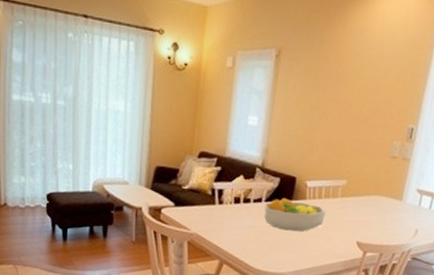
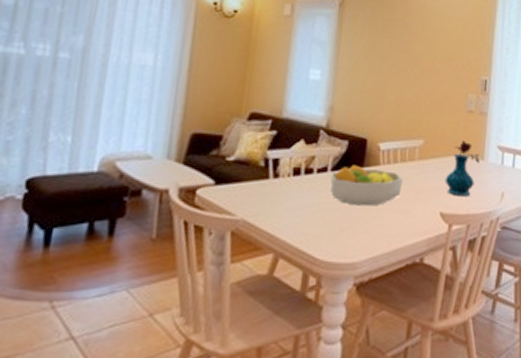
vase: none [363,183,399,231] -> present [445,140,480,197]

